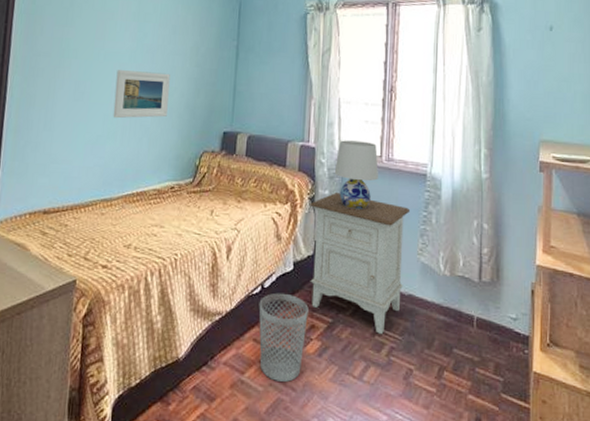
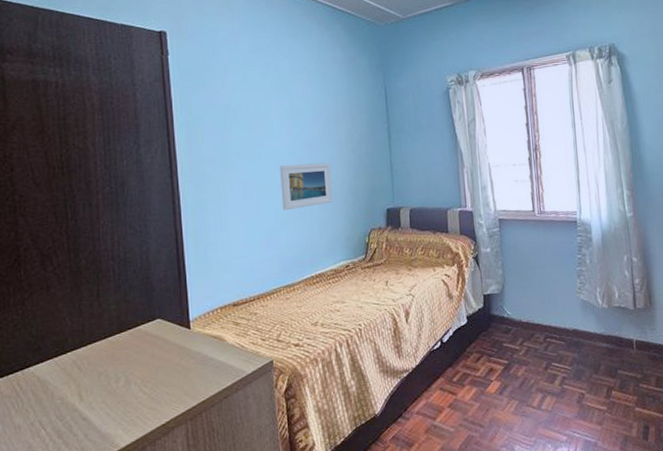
wastebasket: present [258,293,309,382] -> none [440,344,486,421]
nightstand: present [309,192,411,334] -> none [473,248,567,367]
table lamp: present [334,140,378,209] -> none [493,199,533,261]

